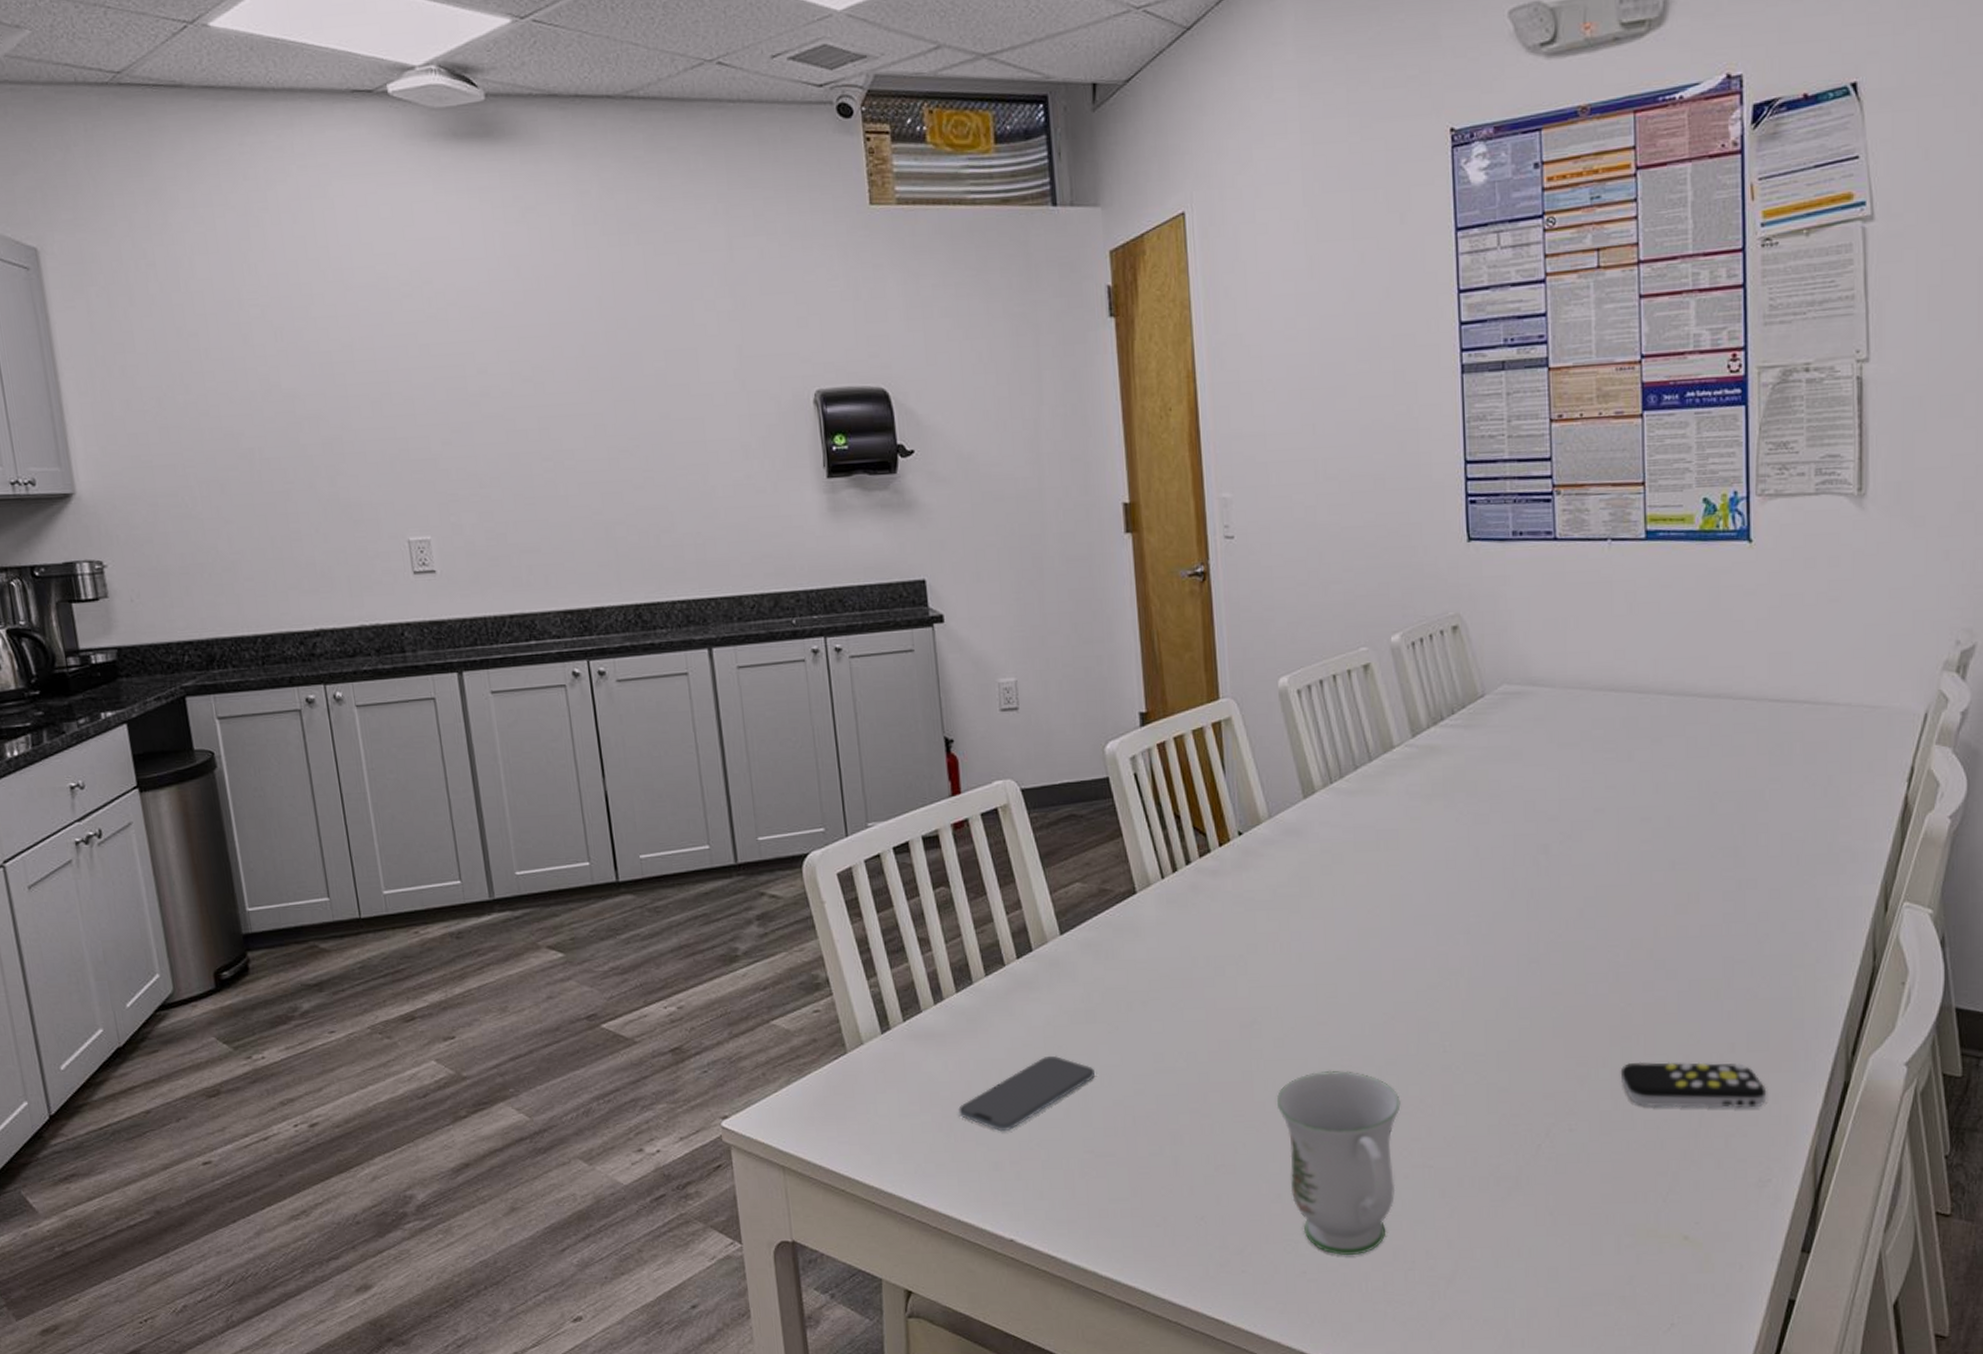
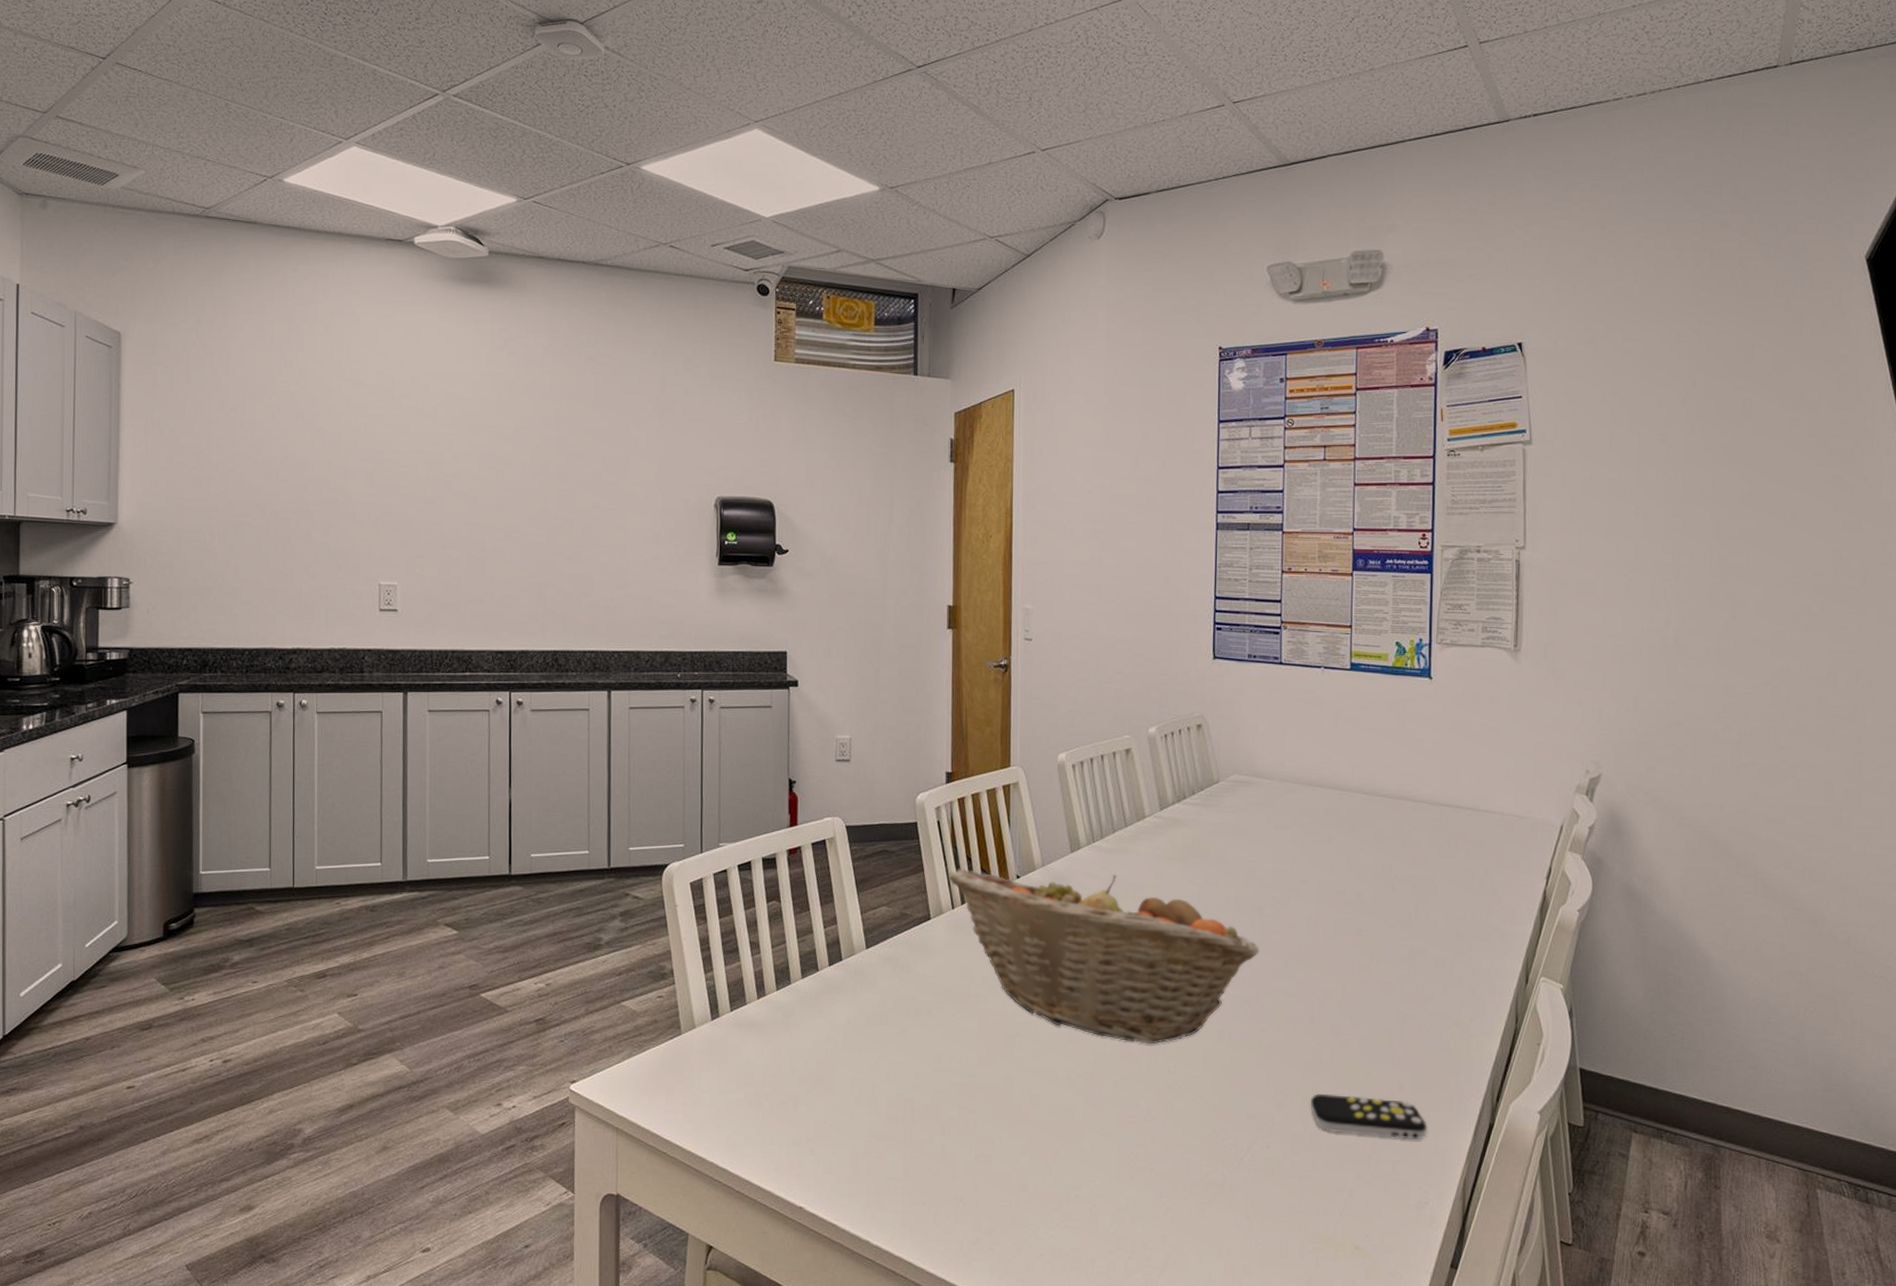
smartphone: present [958,1055,1095,1132] -> none [768,1050,883,1112]
fruit basket: none [1154,821,1548,1021] -> present [949,868,1260,1045]
mug: present [1276,1070,1401,1255] -> none [1030,1080,1131,1242]

